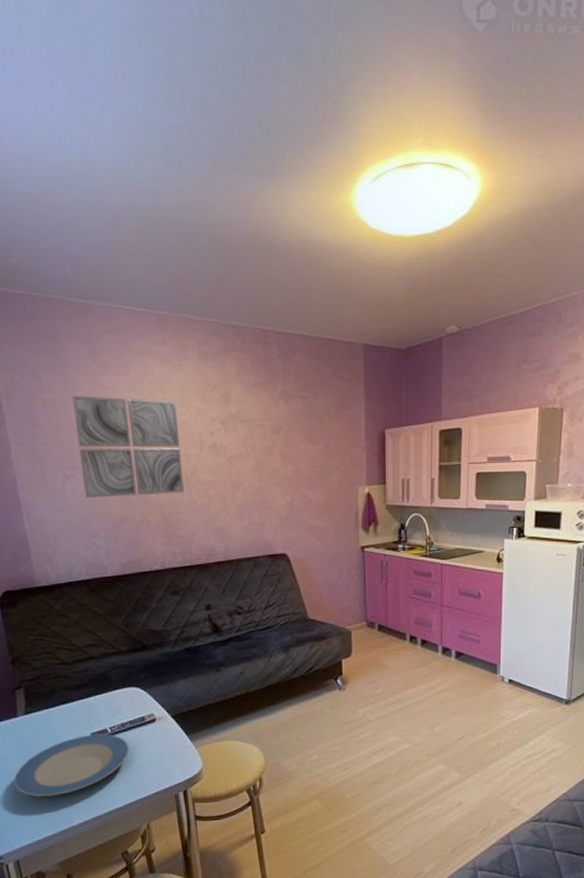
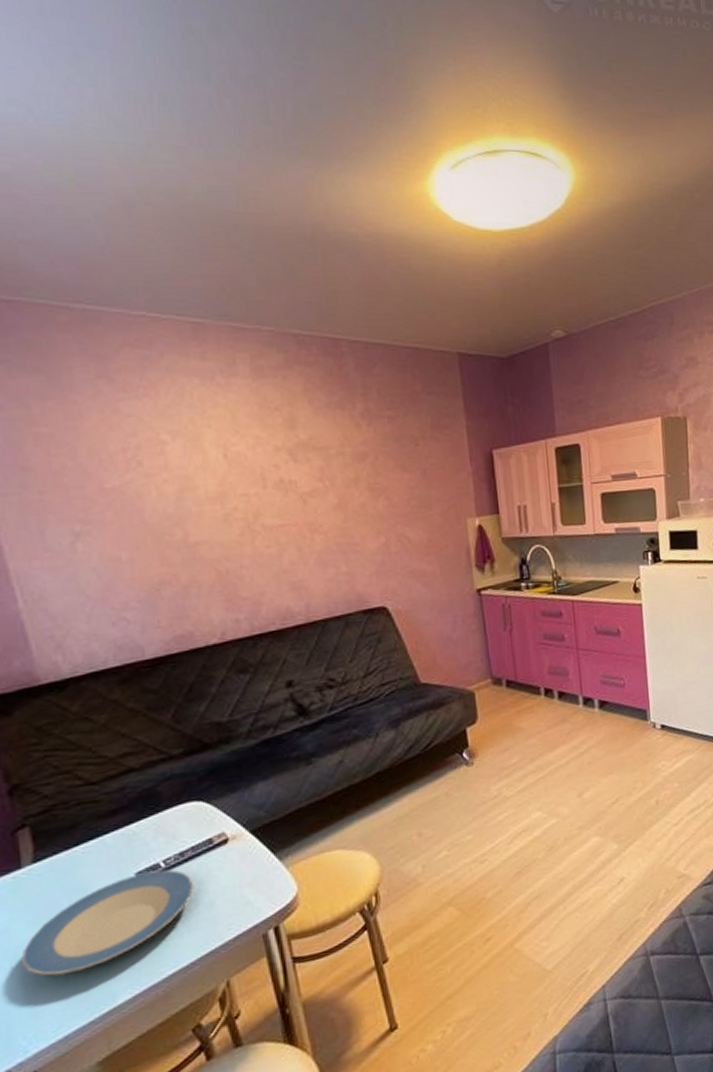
wall art: present [72,395,185,498] -> none [78,427,246,559]

